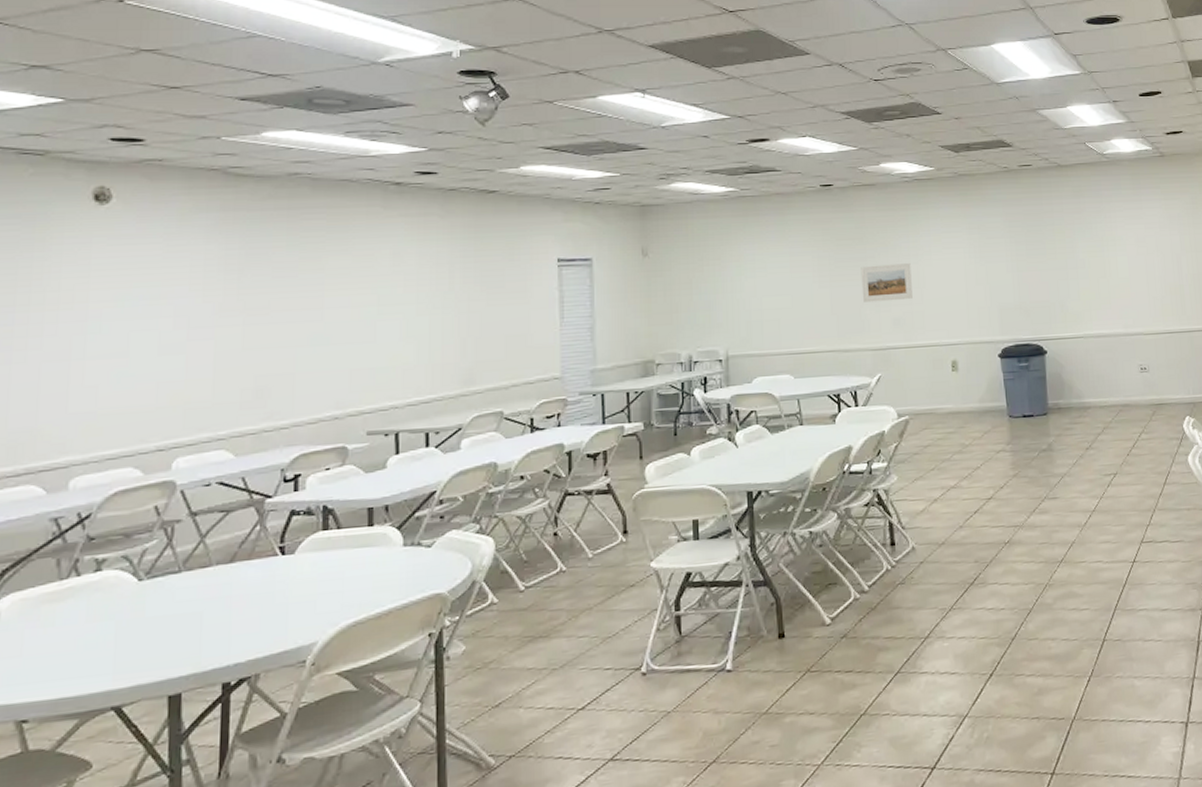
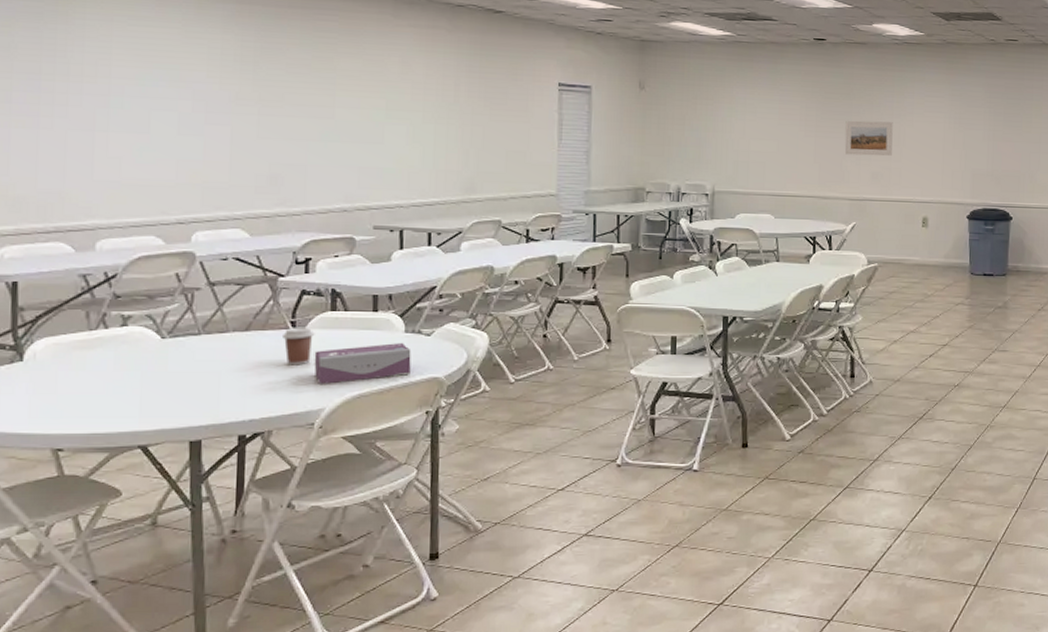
coffee cup: none [271,551,306,597] -> present [283,327,315,365]
tissue box: none [305,557,411,615] -> present [314,342,411,384]

